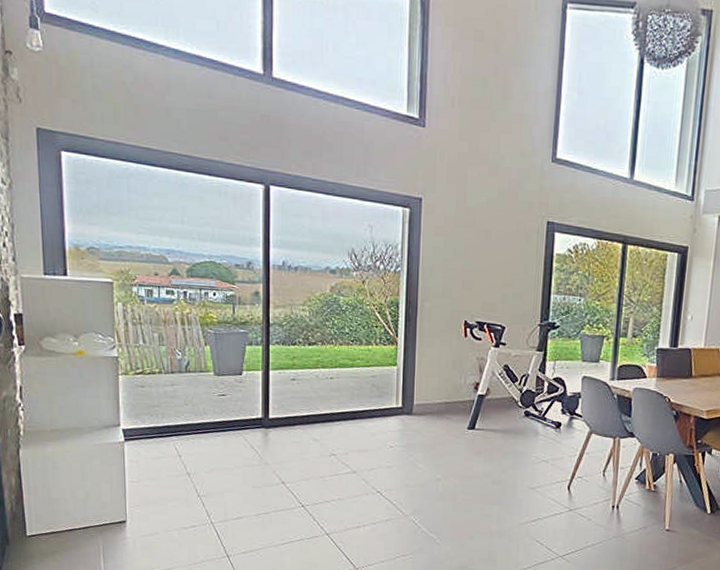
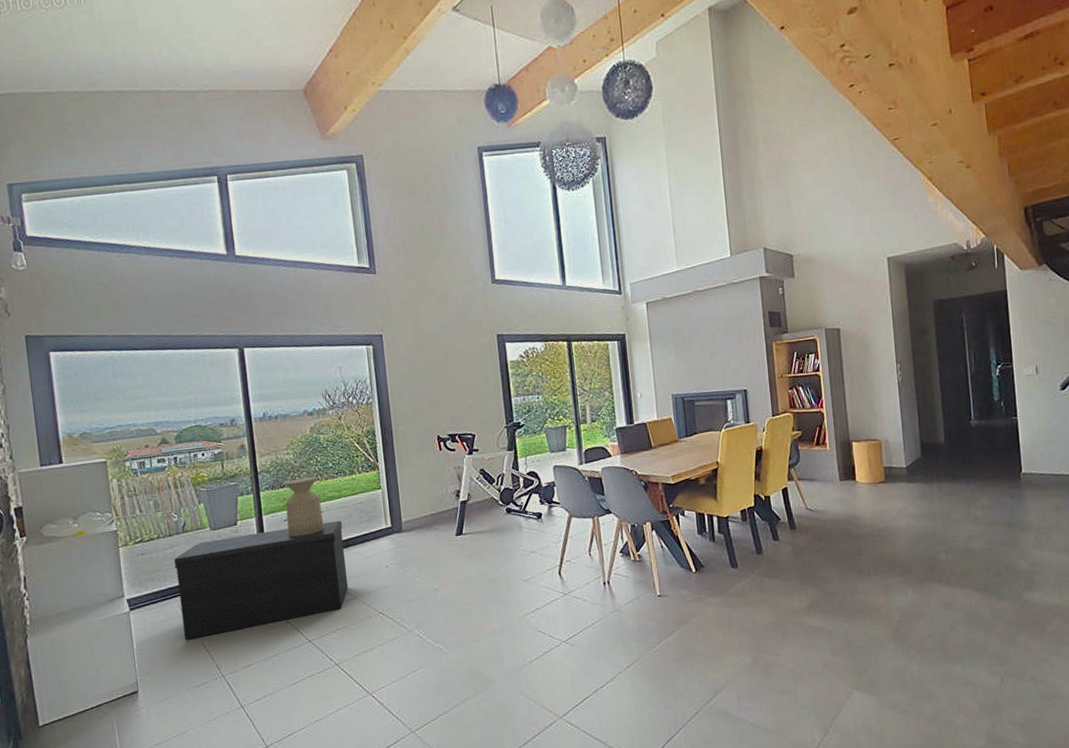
bench: none [174,385,351,481] -> present [174,520,348,640]
side table: none [294,338,333,400] -> present [283,476,325,537]

